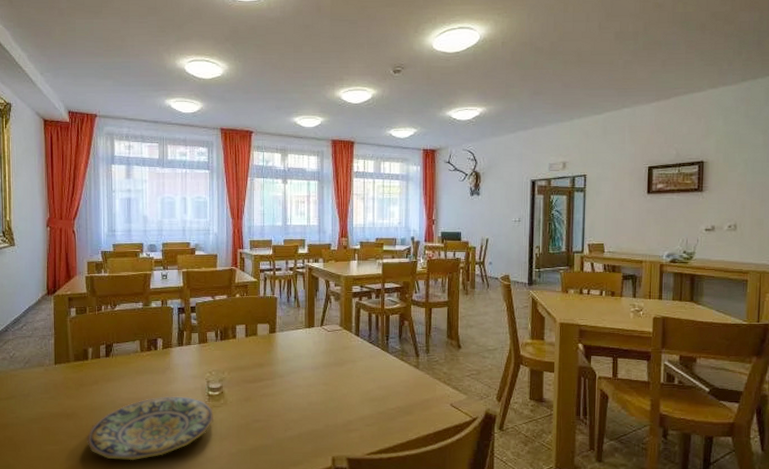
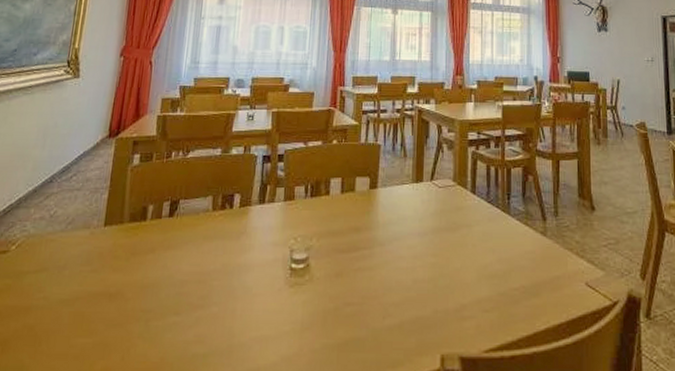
plate: present [87,396,213,461] -> none [130,269,295,361]

